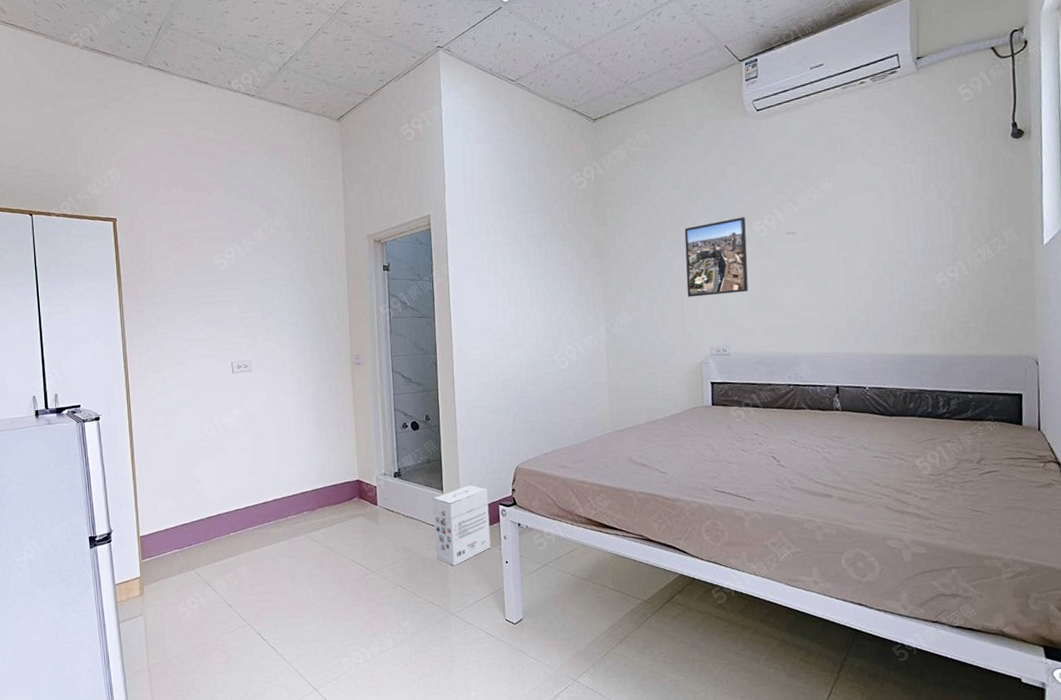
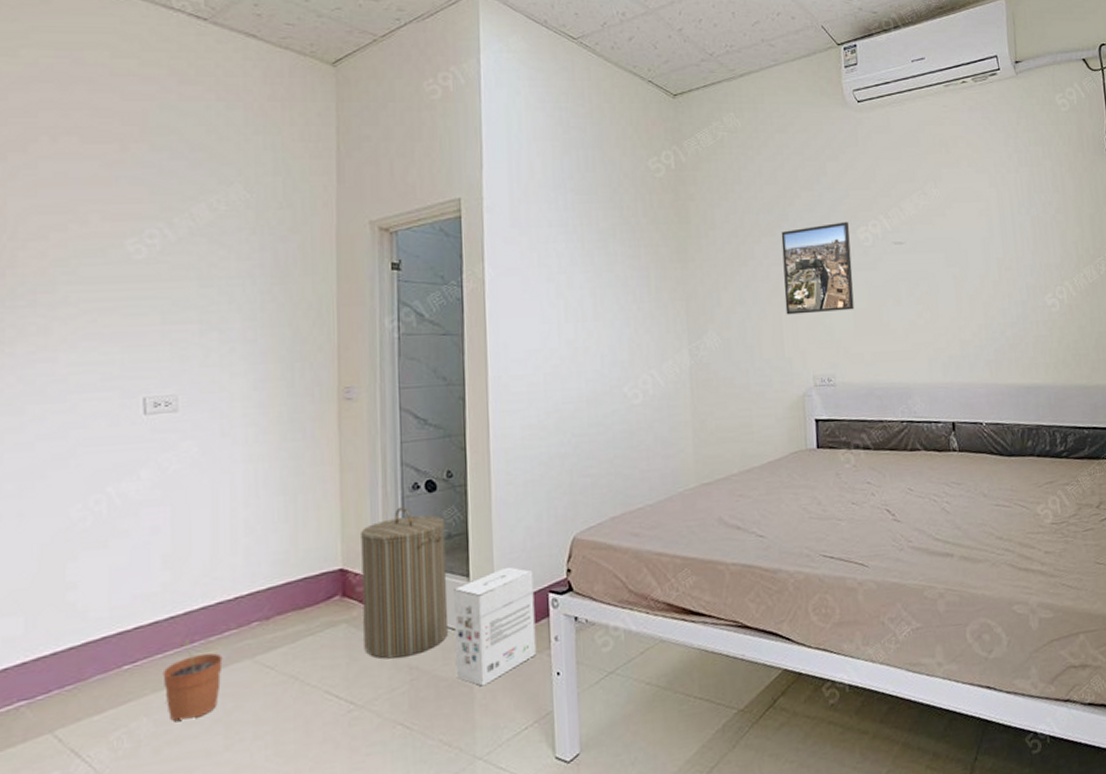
plant pot: none [253,520,288,571] -> present [162,640,223,722]
laundry hamper: none [370,439,430,542] -> present [361,506,449,659]

